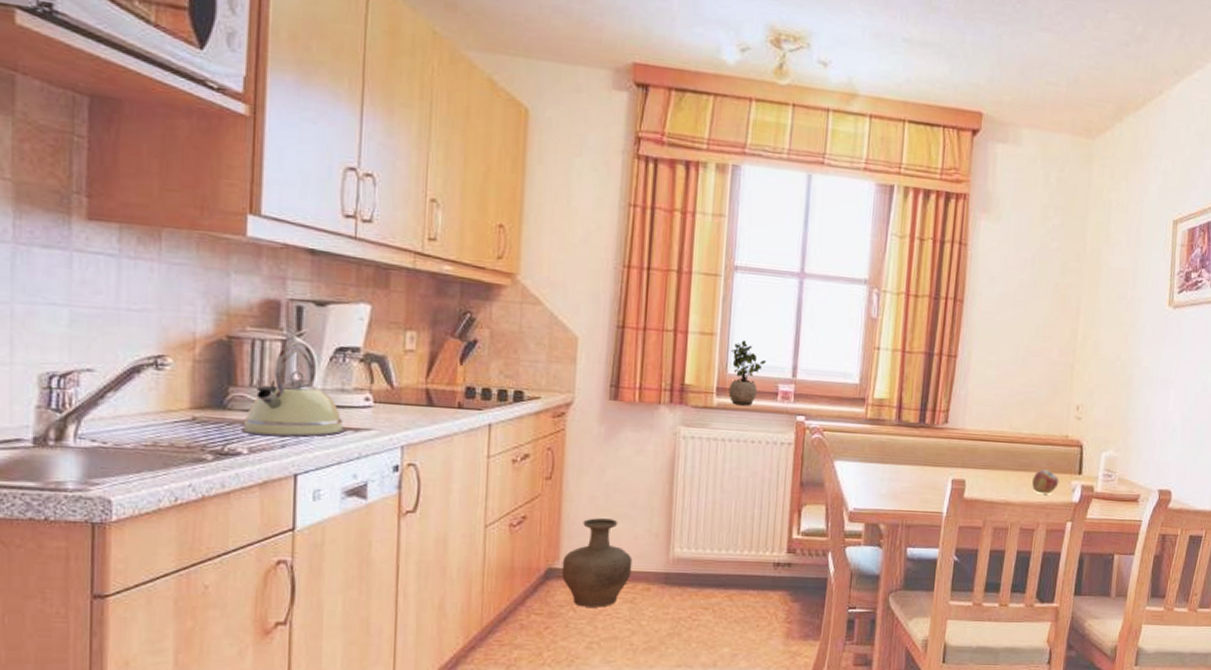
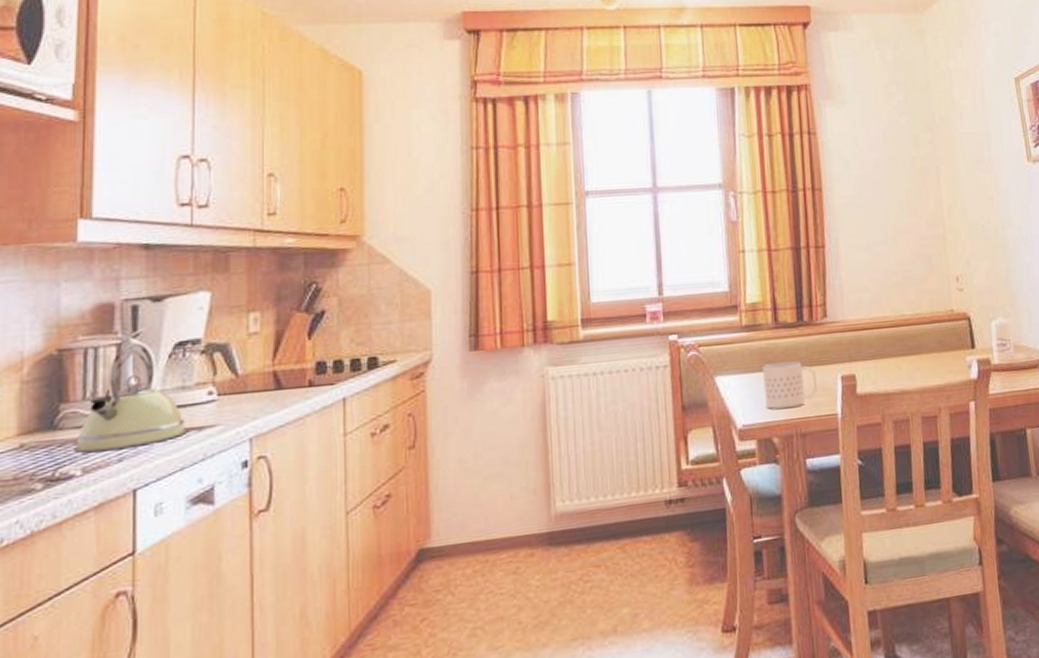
vase: present [561,518,633,608] -> none [434,481,512,589]
potted plant: present [728,340,766,406] -> none [592,265,629,335]
mug: none [877,457,929,501] -> present [762,361,817,409]
fruit: present [1032,469,1059,494] -> none [925,349,953,376]

